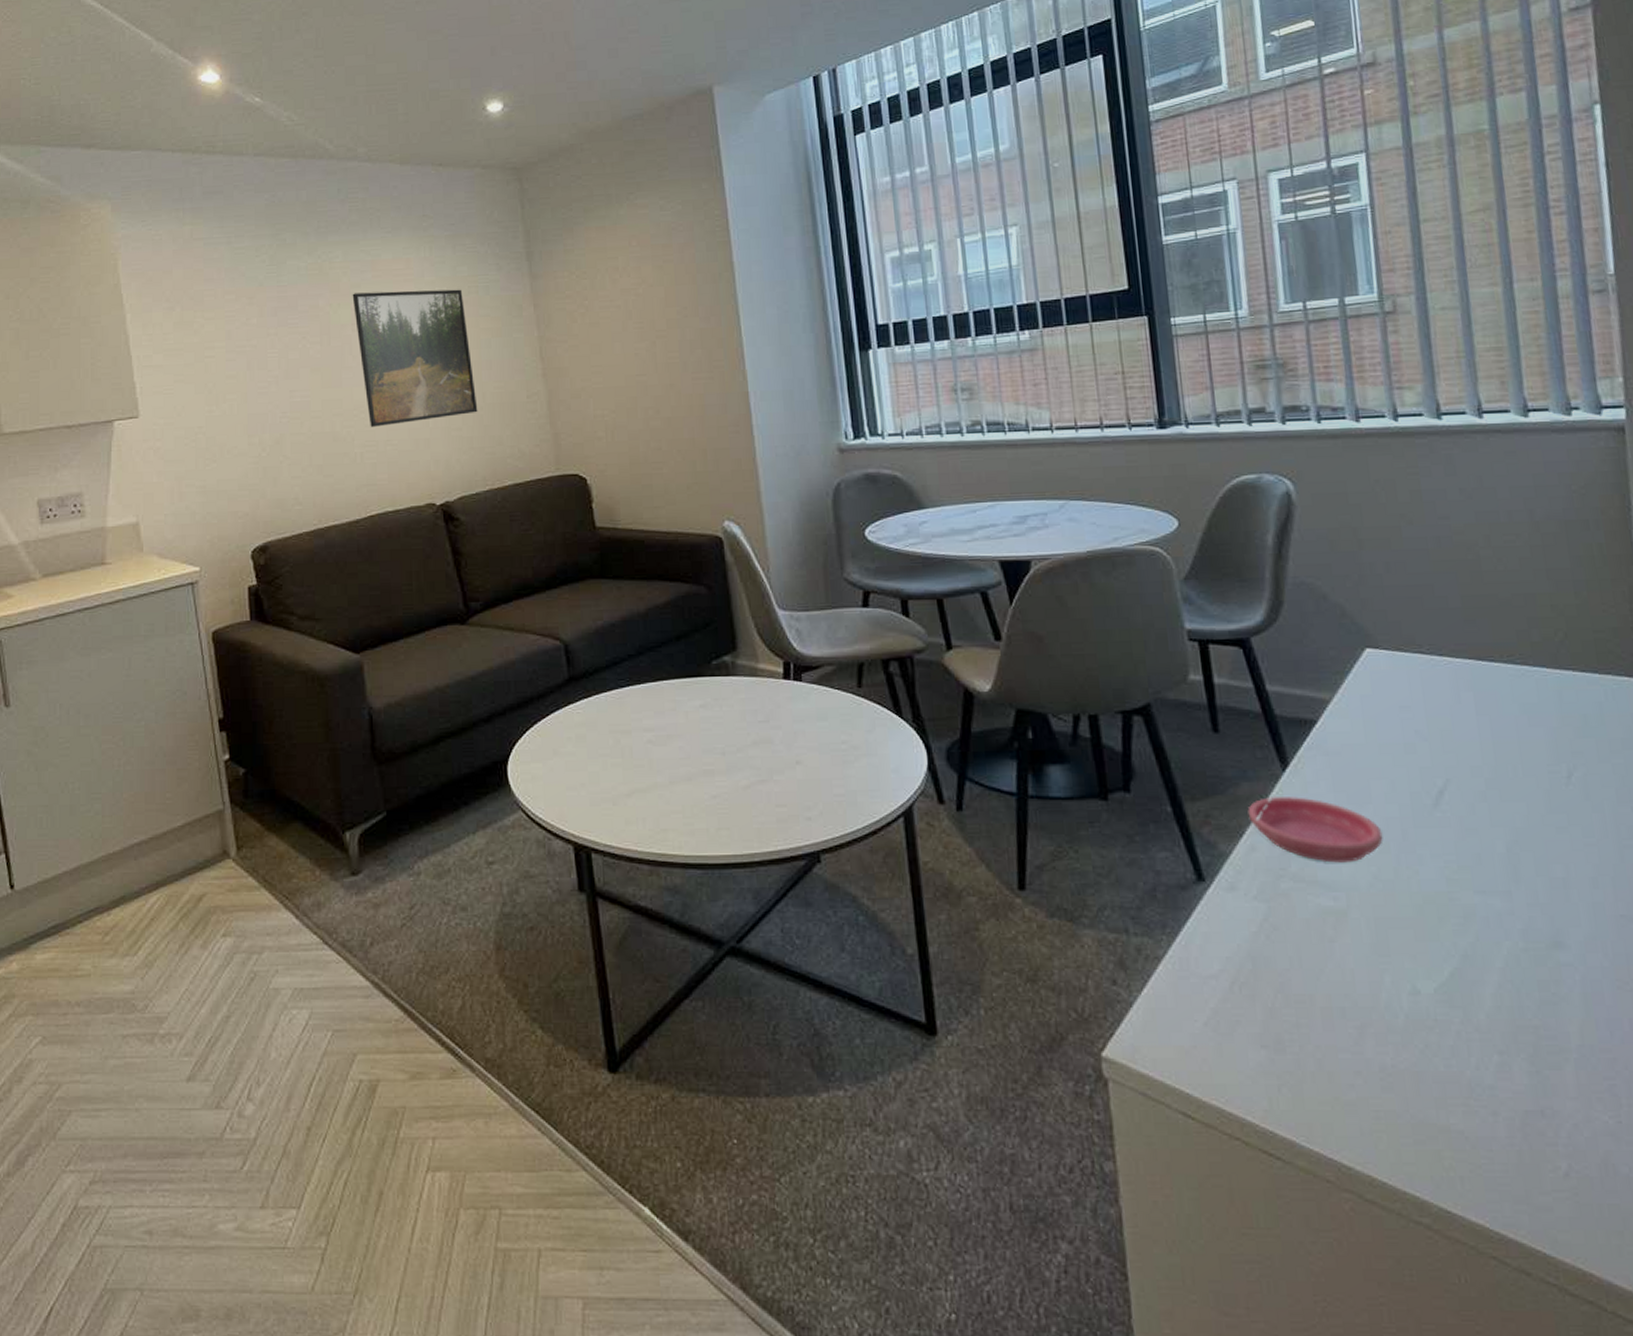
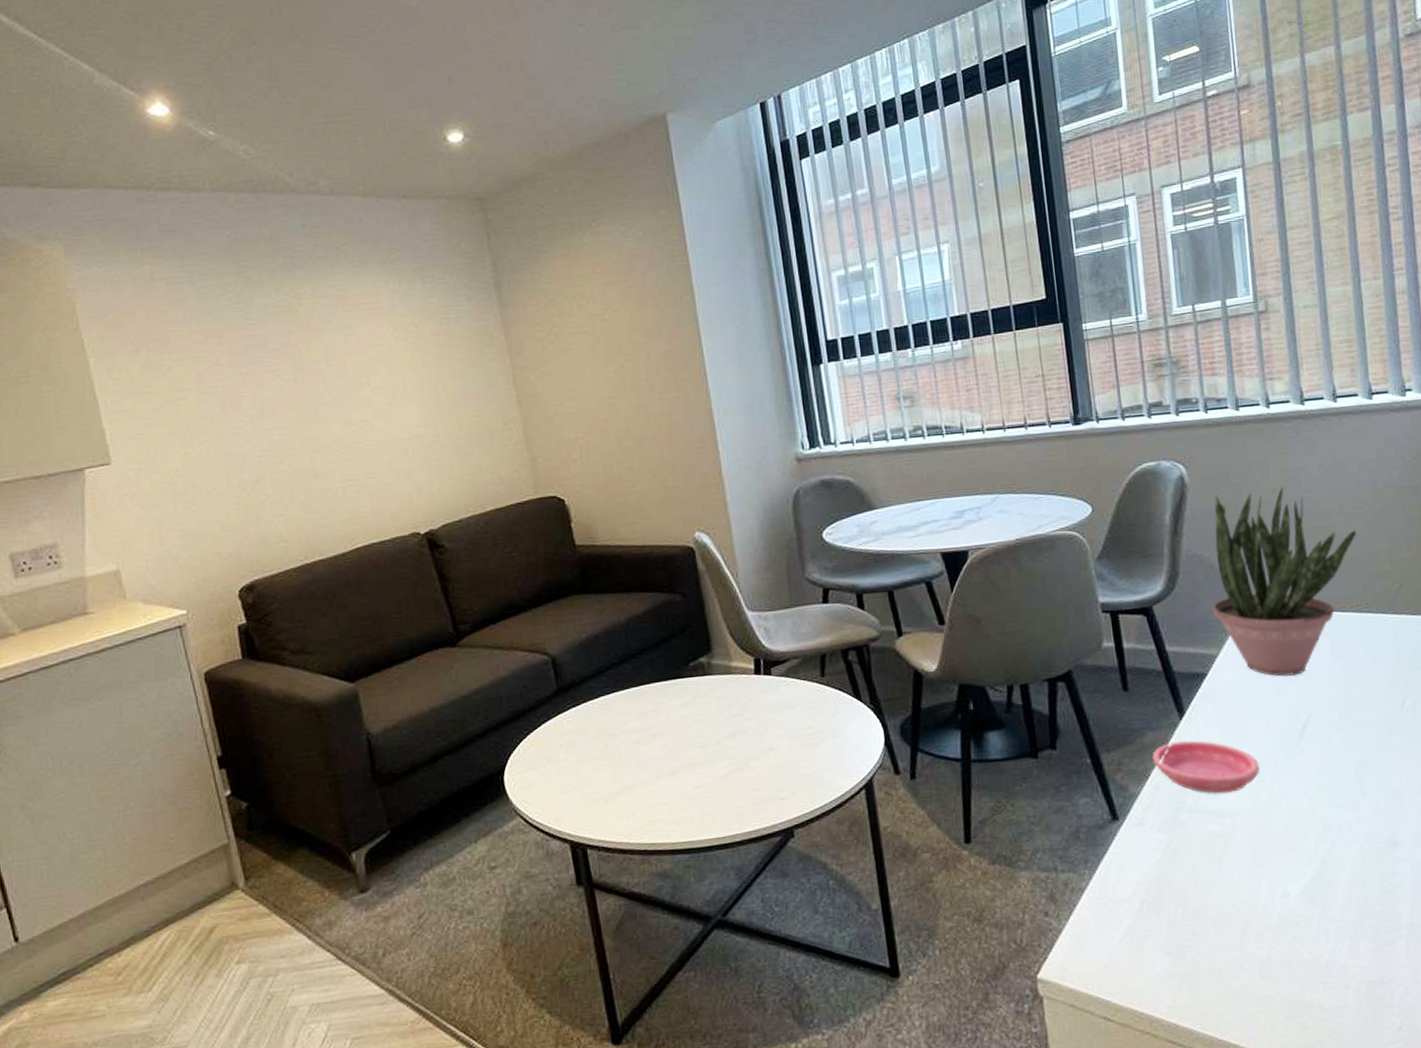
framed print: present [352,289,478,427] -> none [323,321,456,461]
potted plant: none [1324,512,1508,733] -> present [1212,487,1356,677]

